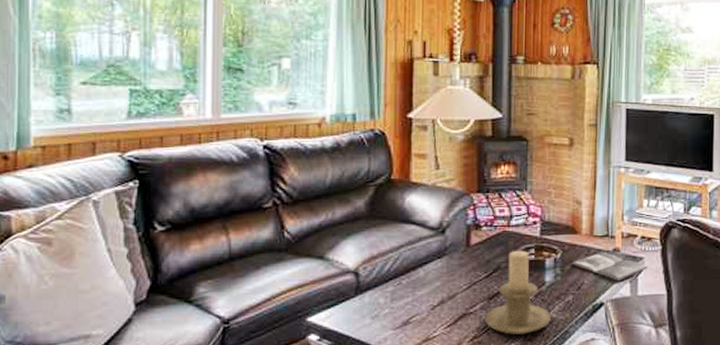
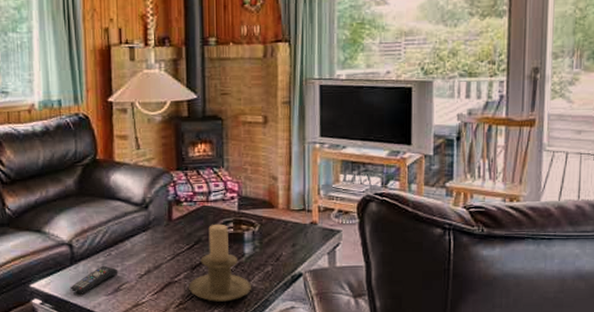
remote control: none [353,295,409,329] -> present [70,265,118,294]
magazine: present [571,252,647,281] -> none [269,225,345,253]

